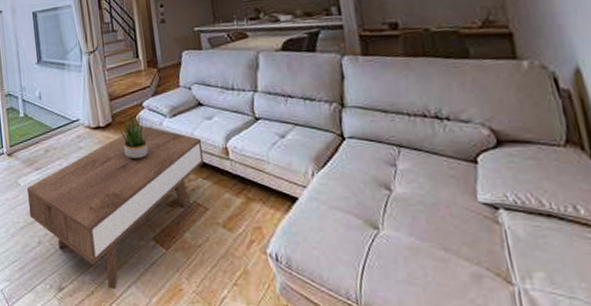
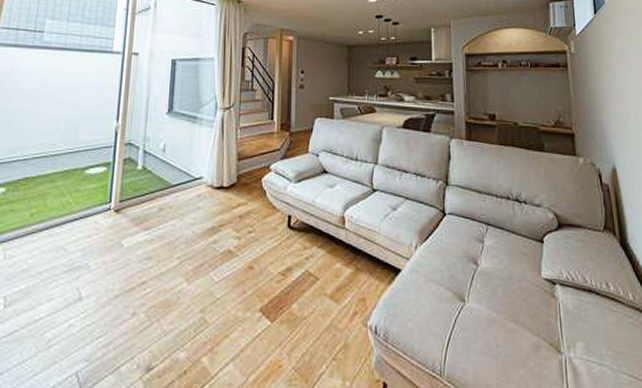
coffee table: present [26,125,205,289] -> none [127,188,322,367]
potted plant: present [113,113,154,160] -> none [237,175,279,224]

